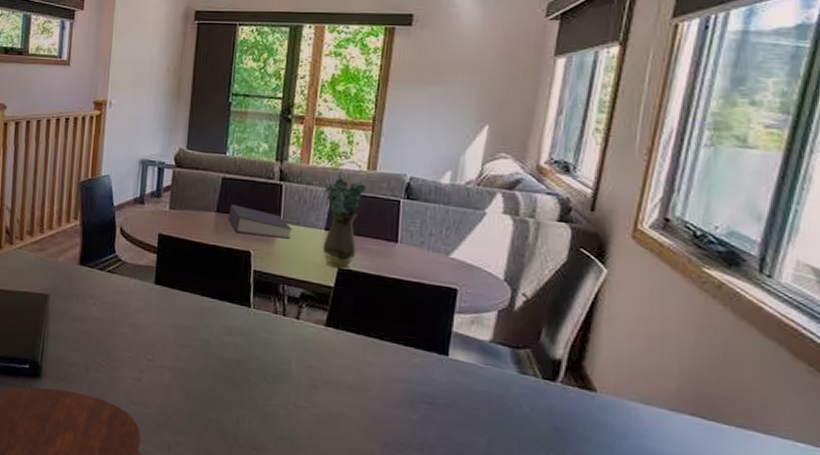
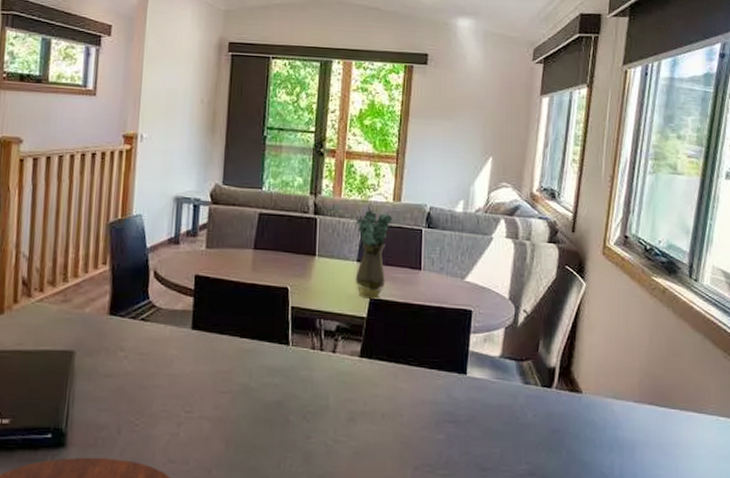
book: present [228,204,292,239] -> none [265,240,327,273]

